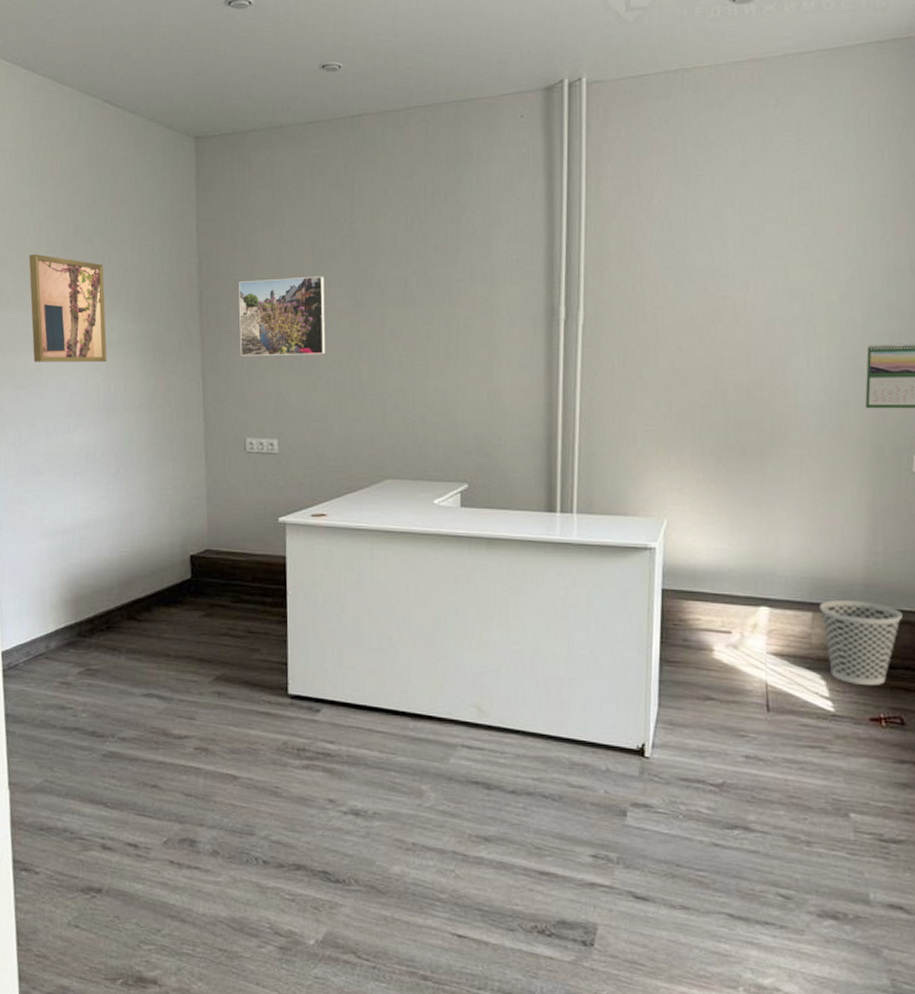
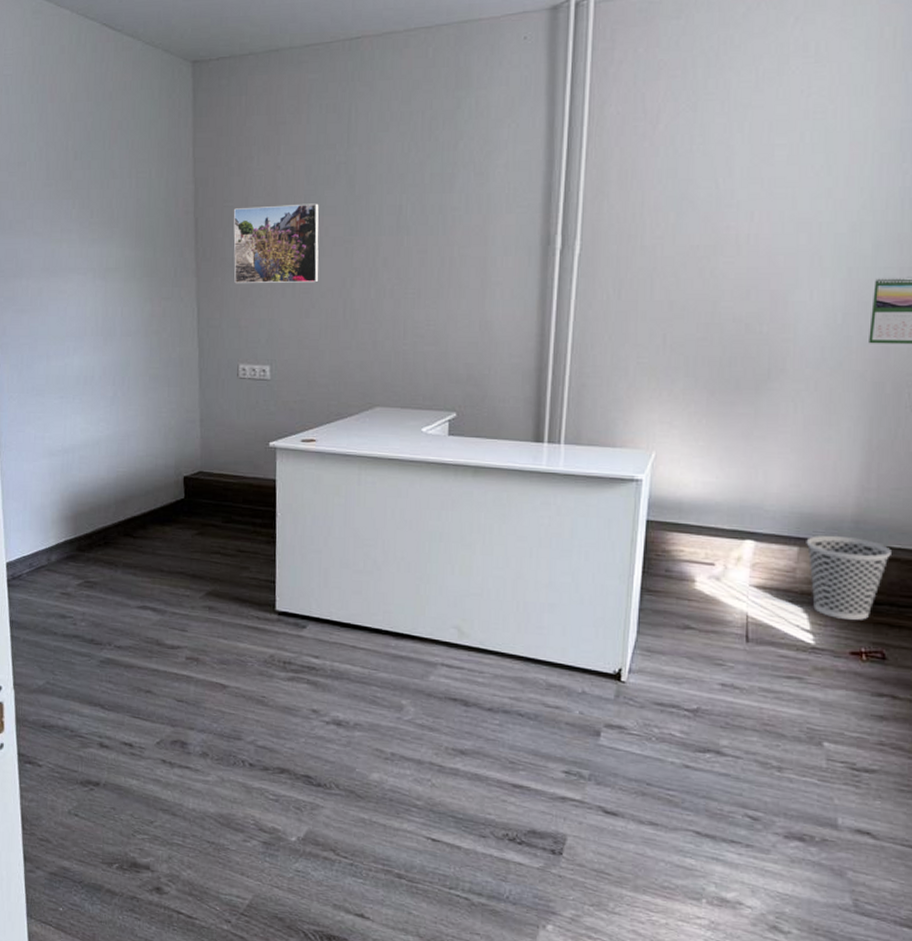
wall art: present [28,254,107,362] -> none [29,180,105,287]

